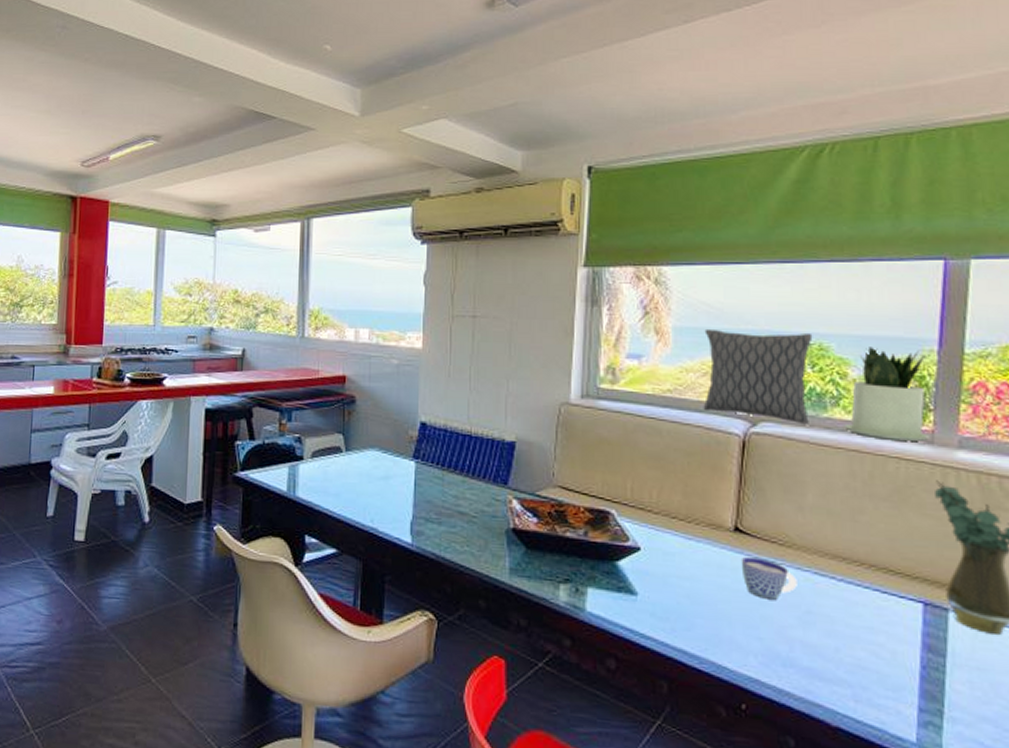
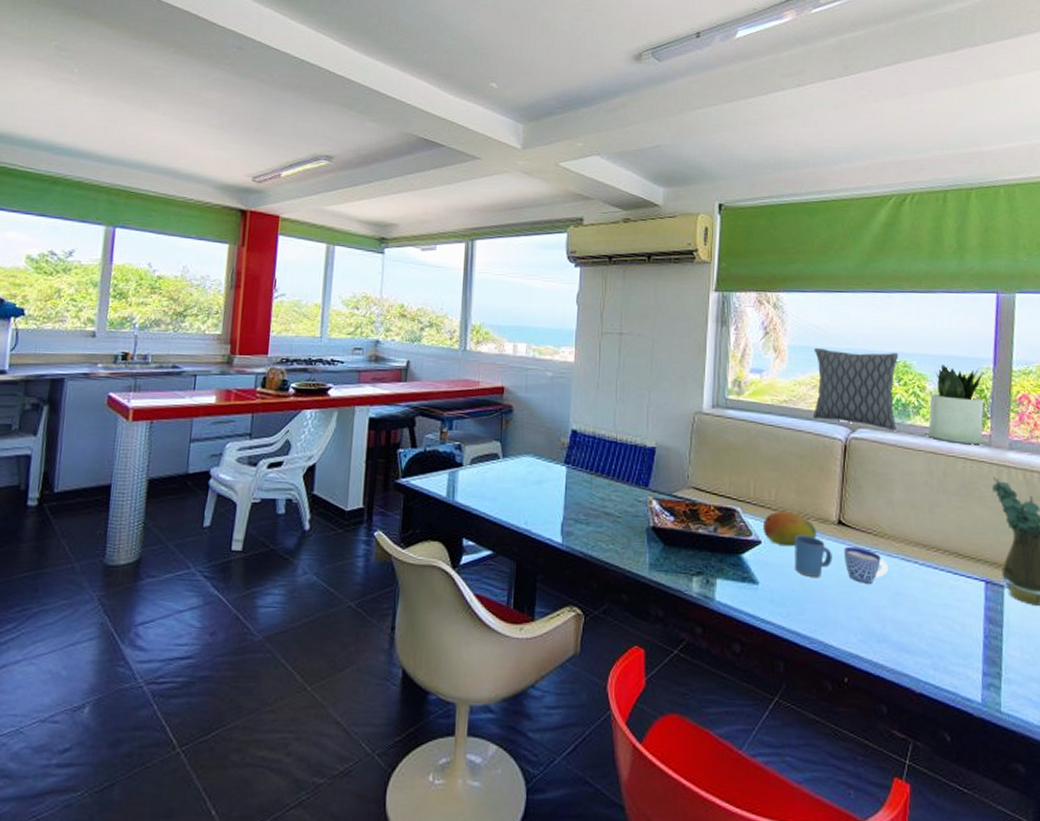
fruit: none [642,515,708,555] -> present [762,511,817,547]
mug: none [680,542,727,590] -> present [794,535,832,577]

